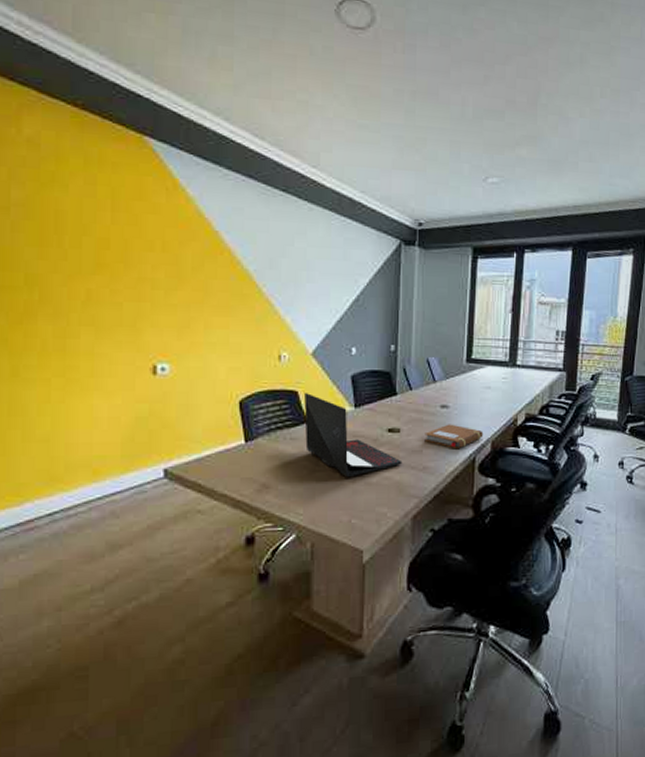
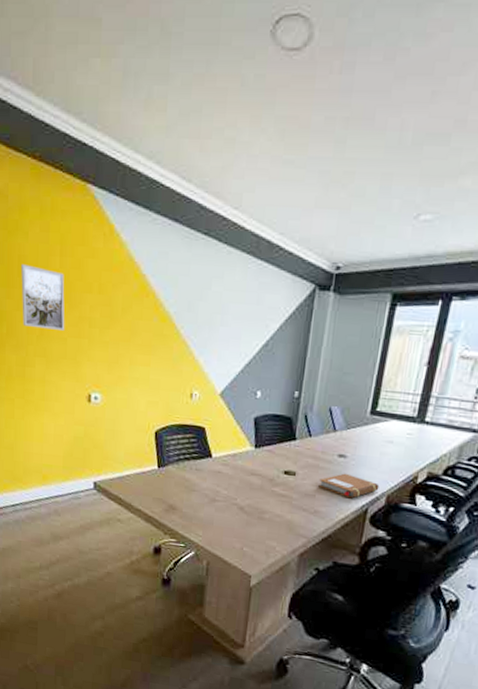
wall art: none [59,219,120,294] -> present [21,263,65,330]
laptop: present [304,393,403,478] -> none [208,430,295,511]

